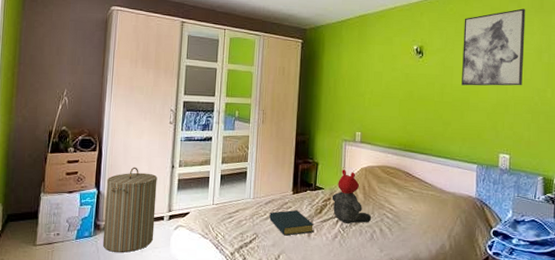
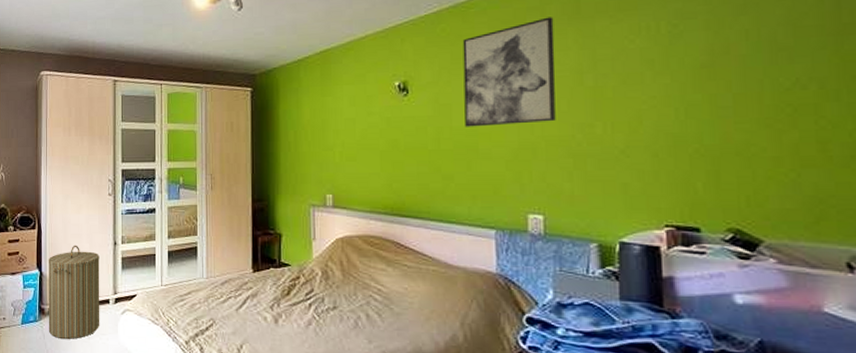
hardback book: present [269,209,315,236] -> none [227,291,282,322]
teddy bear: present [331,169,372,224] -> none [301,241,354,308]

